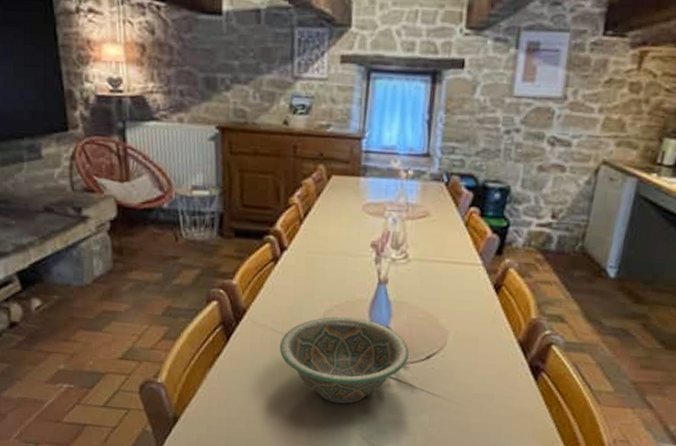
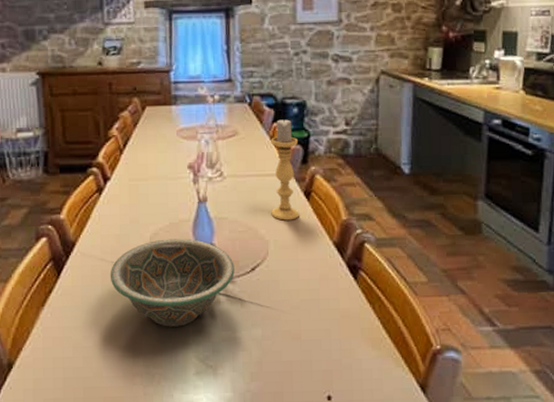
candle holder: none [454,203,495,313] -> present [271,118,299,221]

